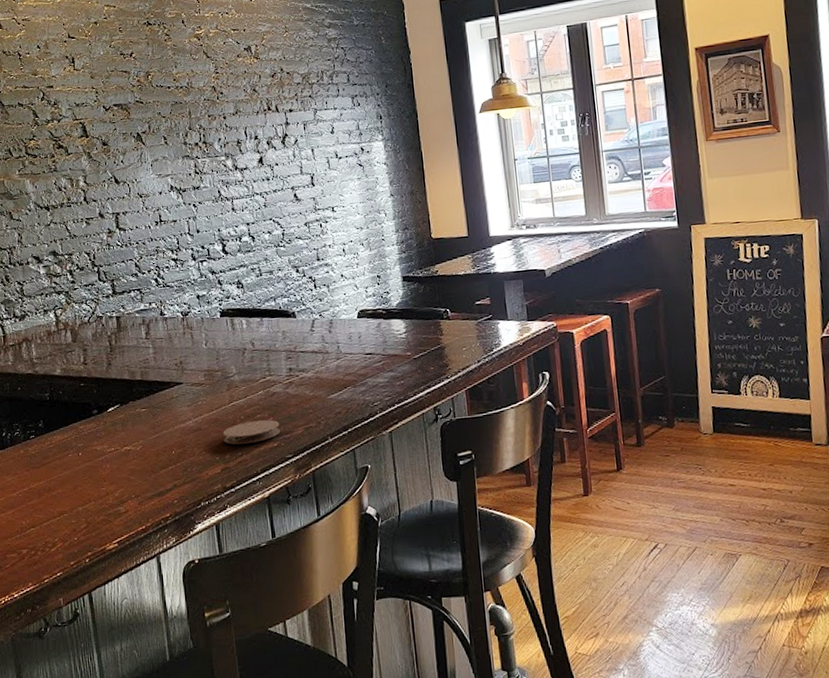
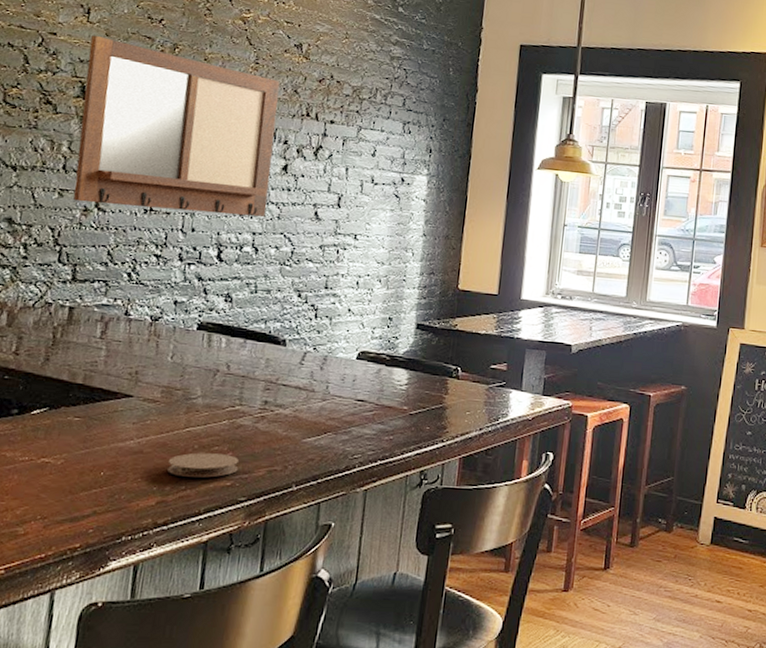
writing board: none [80,79,254,226] -> present [73,35,280,217]

